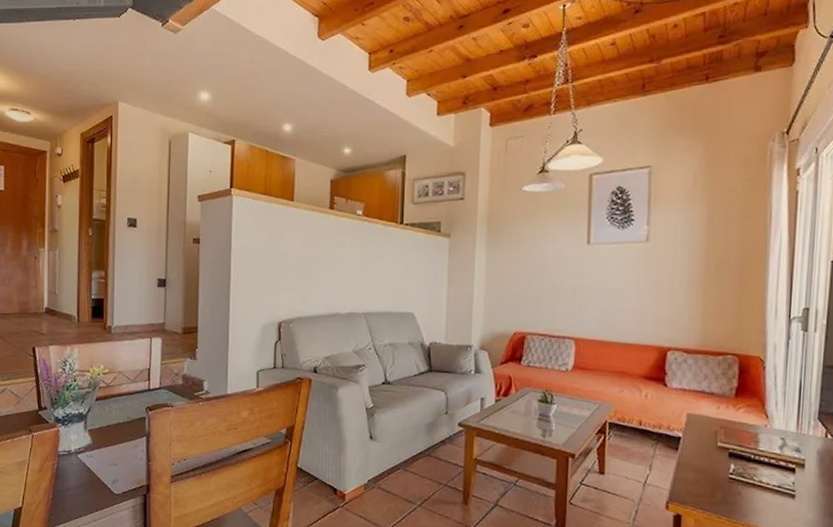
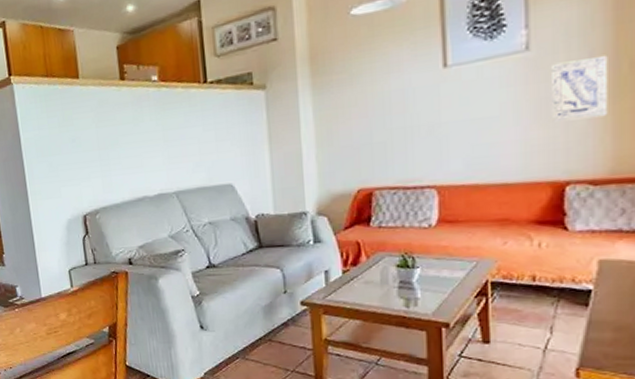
wall art: none [661,255,702,301] -> present [552,55,608,122]

